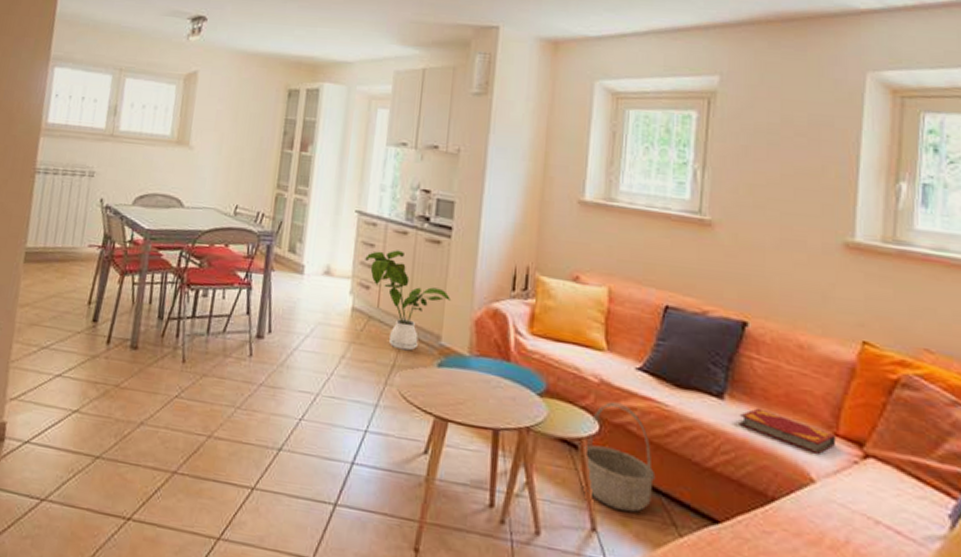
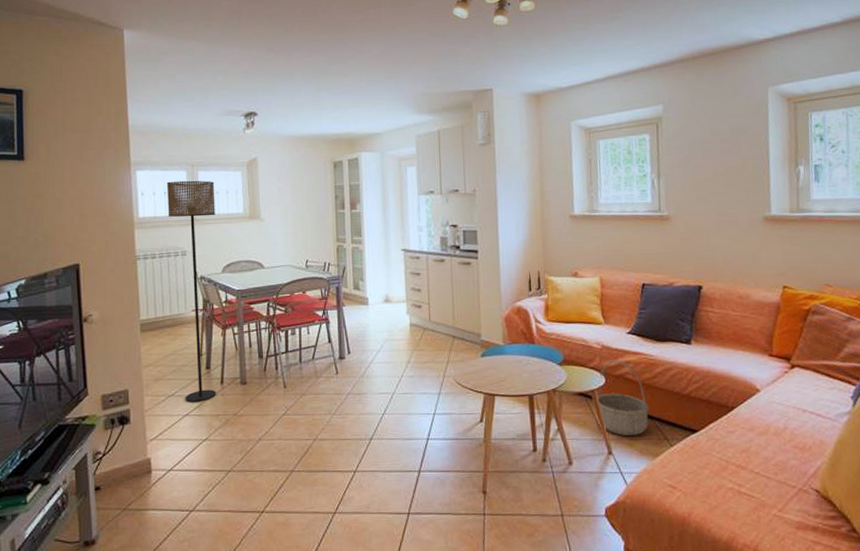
floor lamp: none [61,85,142,362] -> present [166,180,217,402]
house plant: present [365,250,452,351] -> none [414,274,485,349]
hardback book: present [739,408,836,454] -> none [703,346,772,371]

